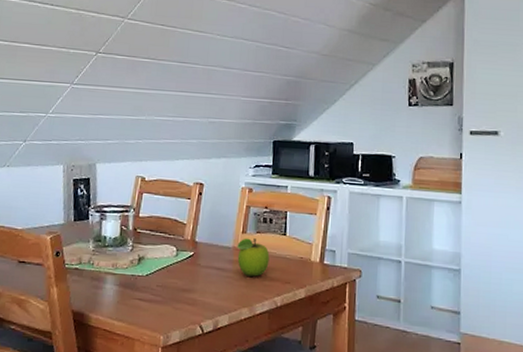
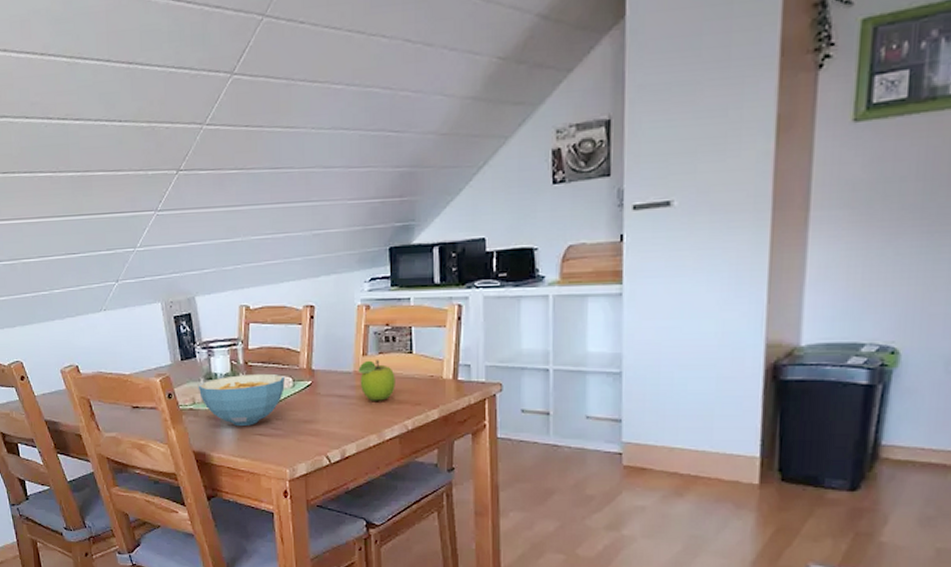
cereal bowl: none [86,240,169,290] -> present [198,373,285,426]

